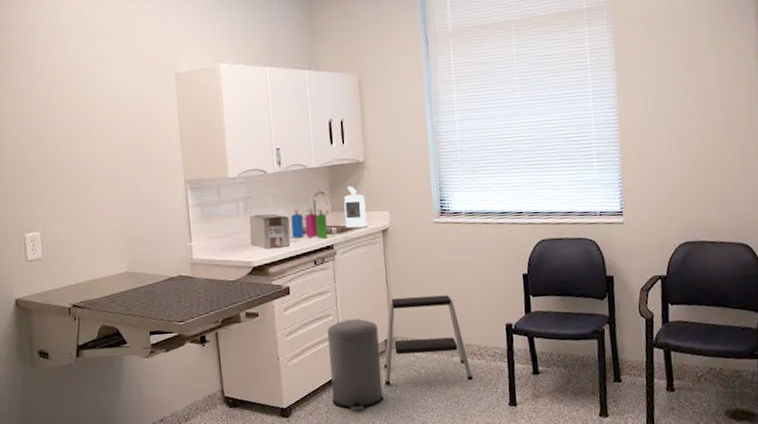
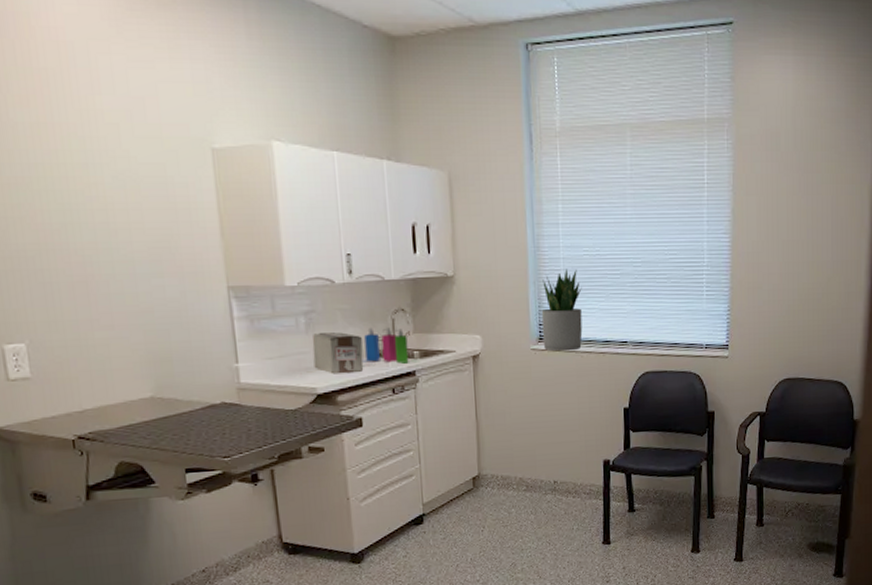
pedal bin: present [327,318,383,410] -> none [406,454,469,554]
tissue box: present [343,186,367,228] -> none [428,303,456,353]
step stool: present [383,295,473,386] -> none [470,429,567,527]
planter: none [441,150,480,224] -> present [541,269,583,352]

